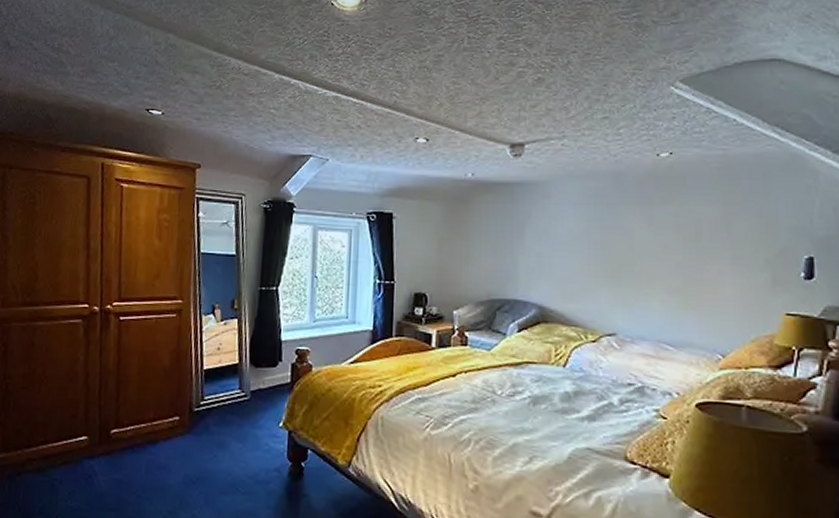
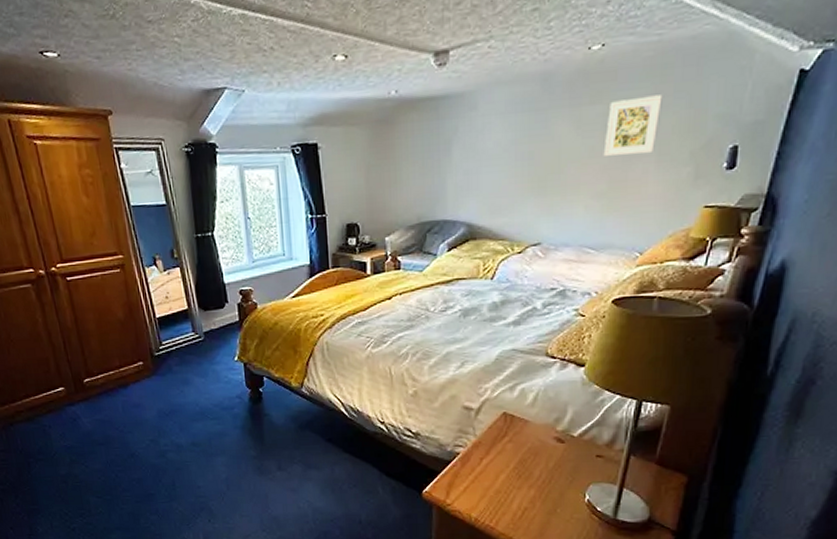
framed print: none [677,202,733,256] -> present [603,94,663,156]

